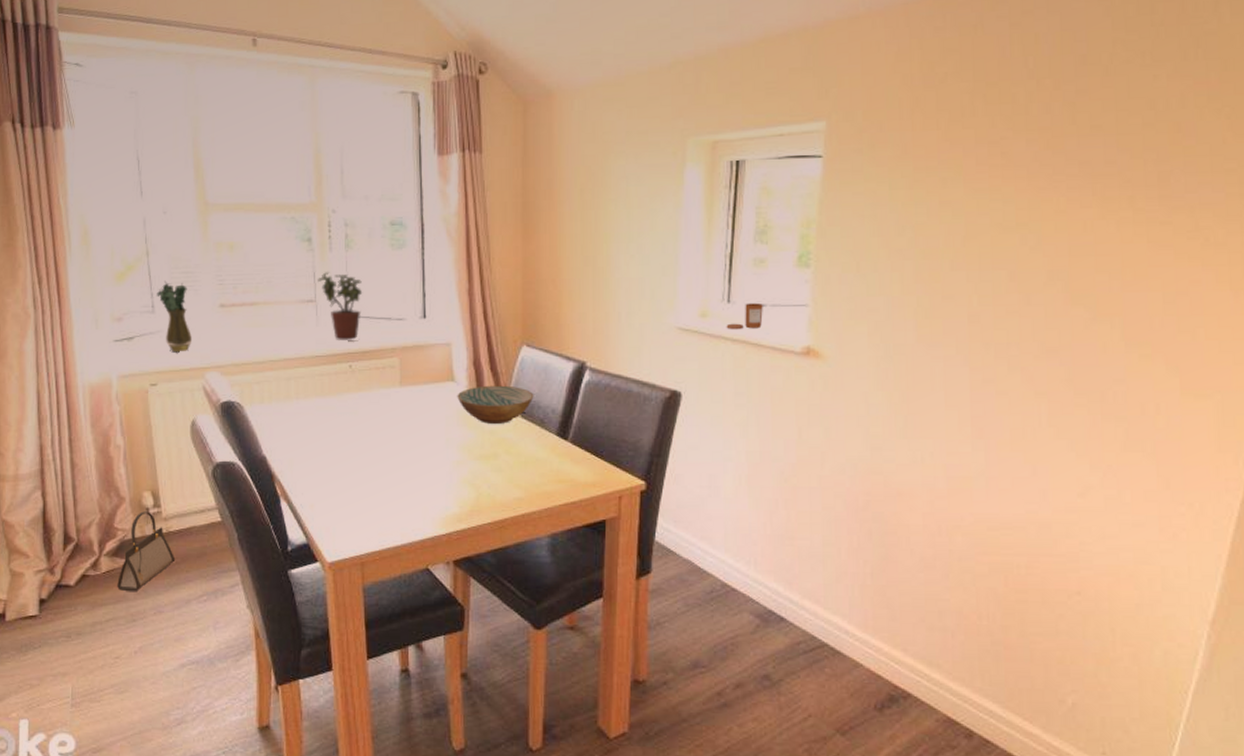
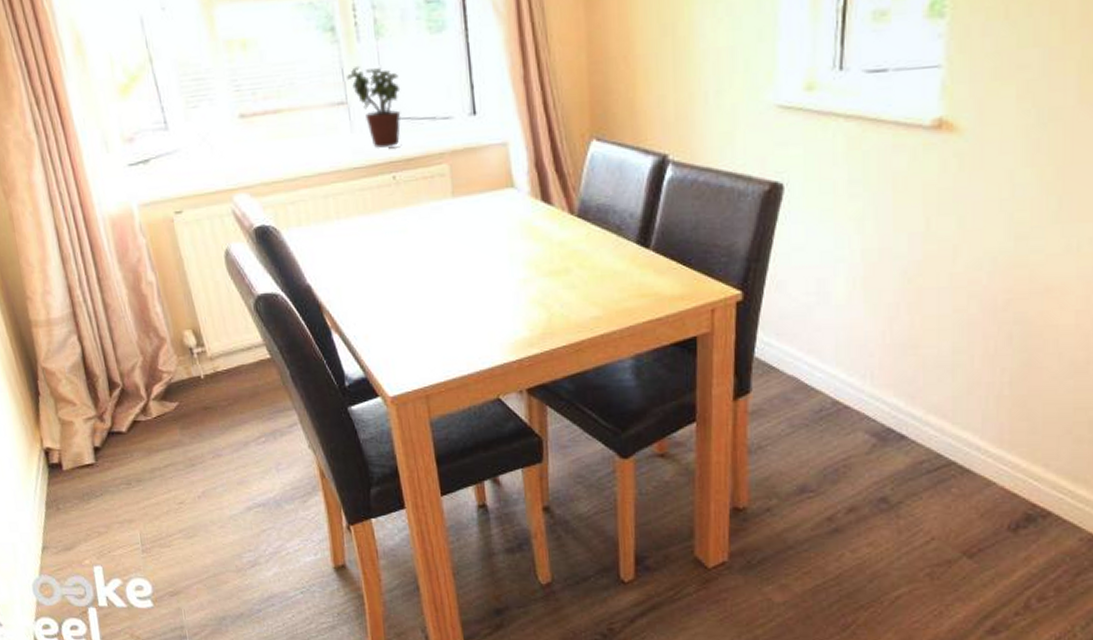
handbag: present [117,511,176,591] -> none [170,351,228,435]
vase: present [157,281,192,353] -> none [167,91,214,175]
bowl: present [457,385,534,424] -> none [518,188,608,235]
candle: present [726,302,763,330] -> none [837,67,884,104]

